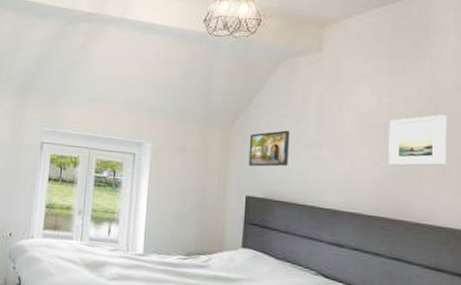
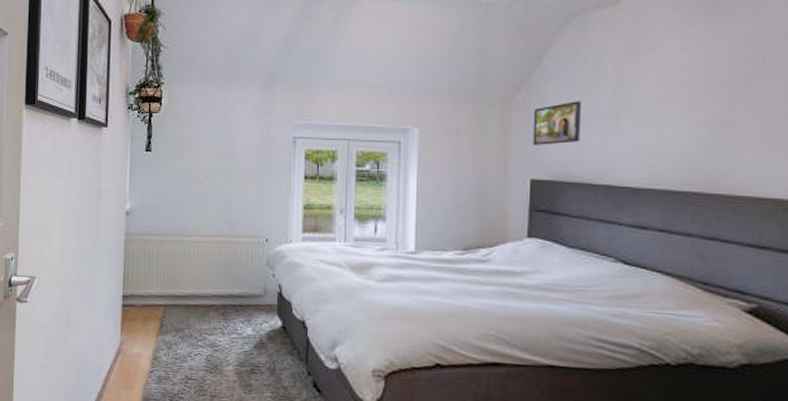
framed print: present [388,114,448,166] -> none [701,66,777,133]

